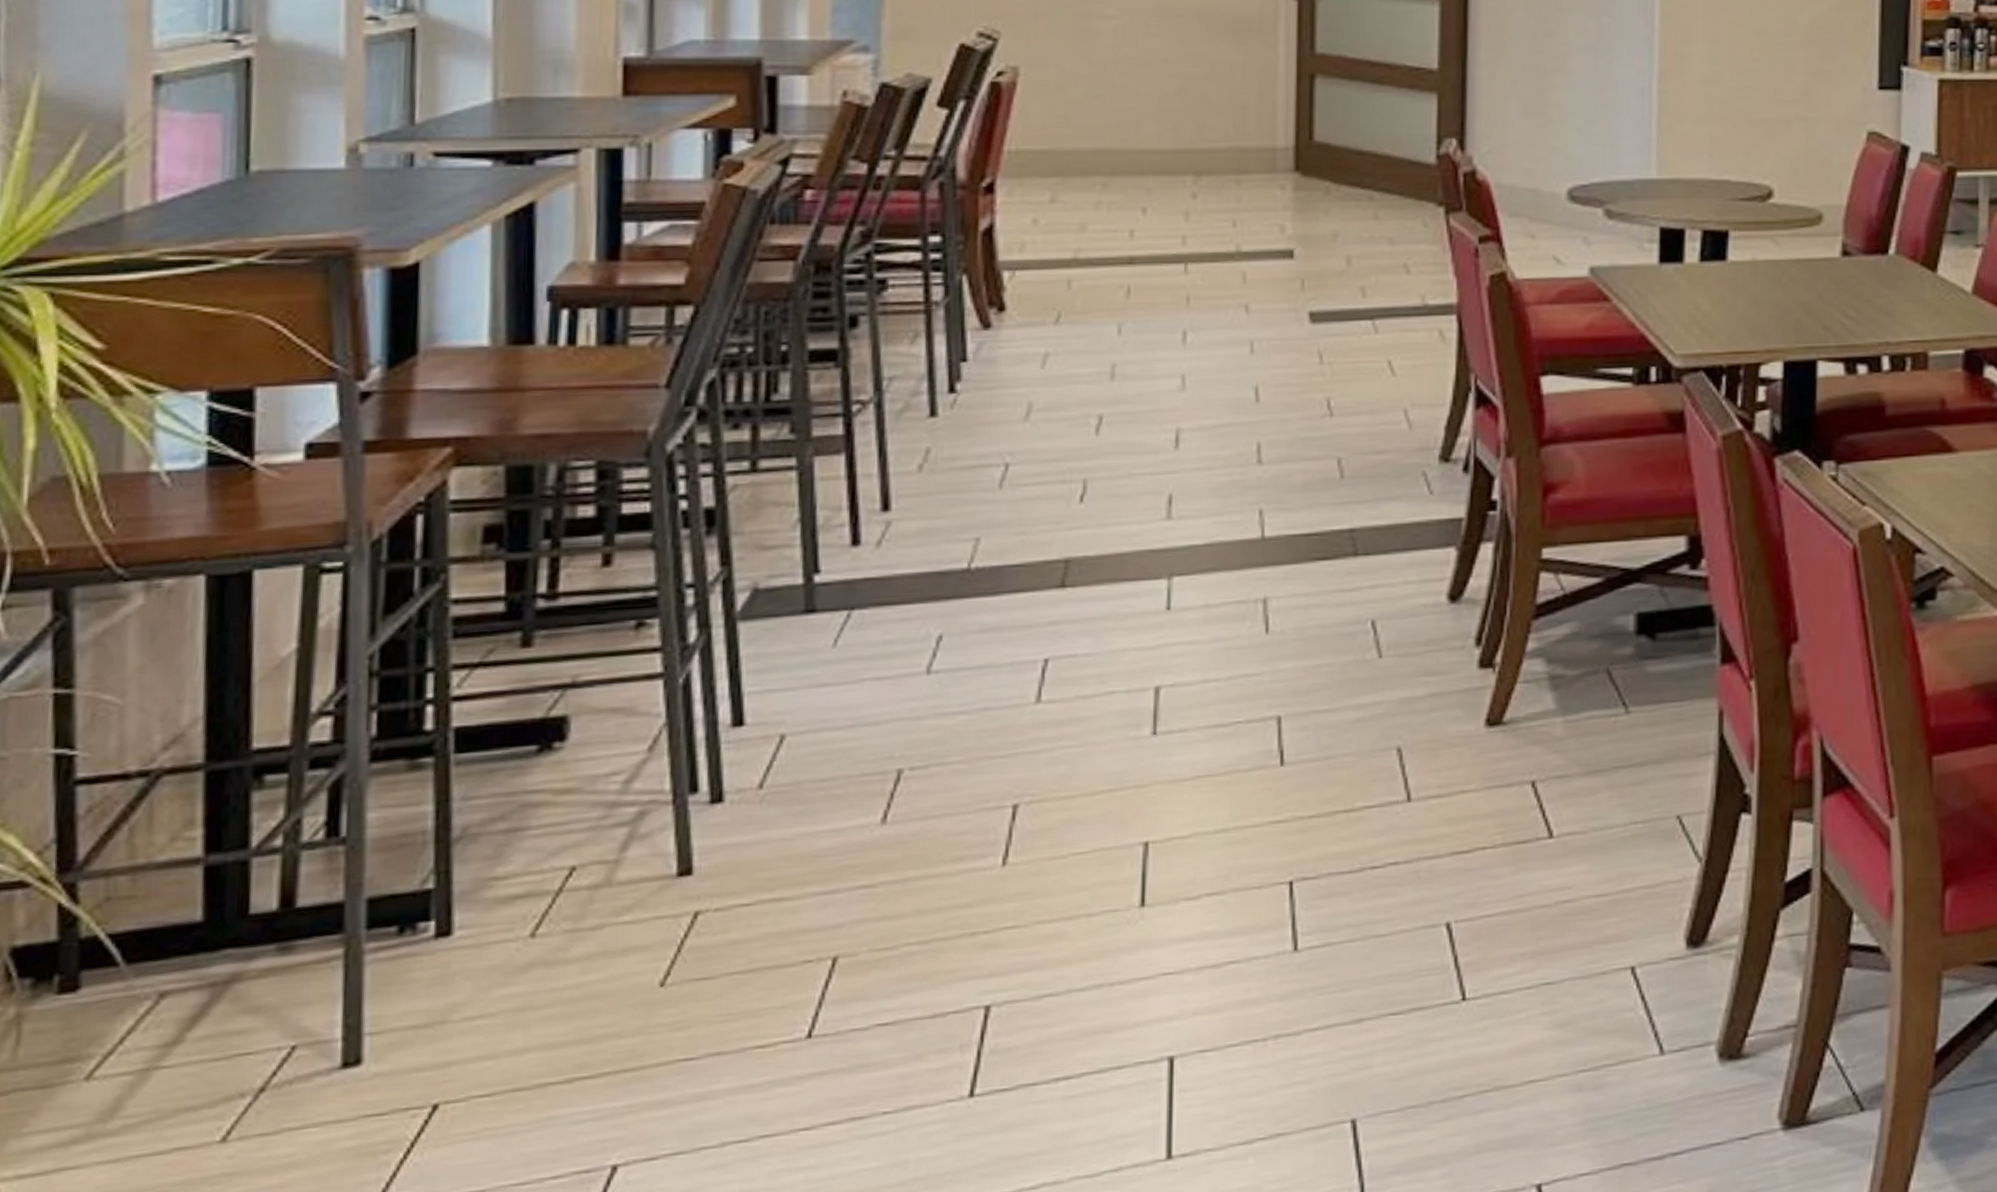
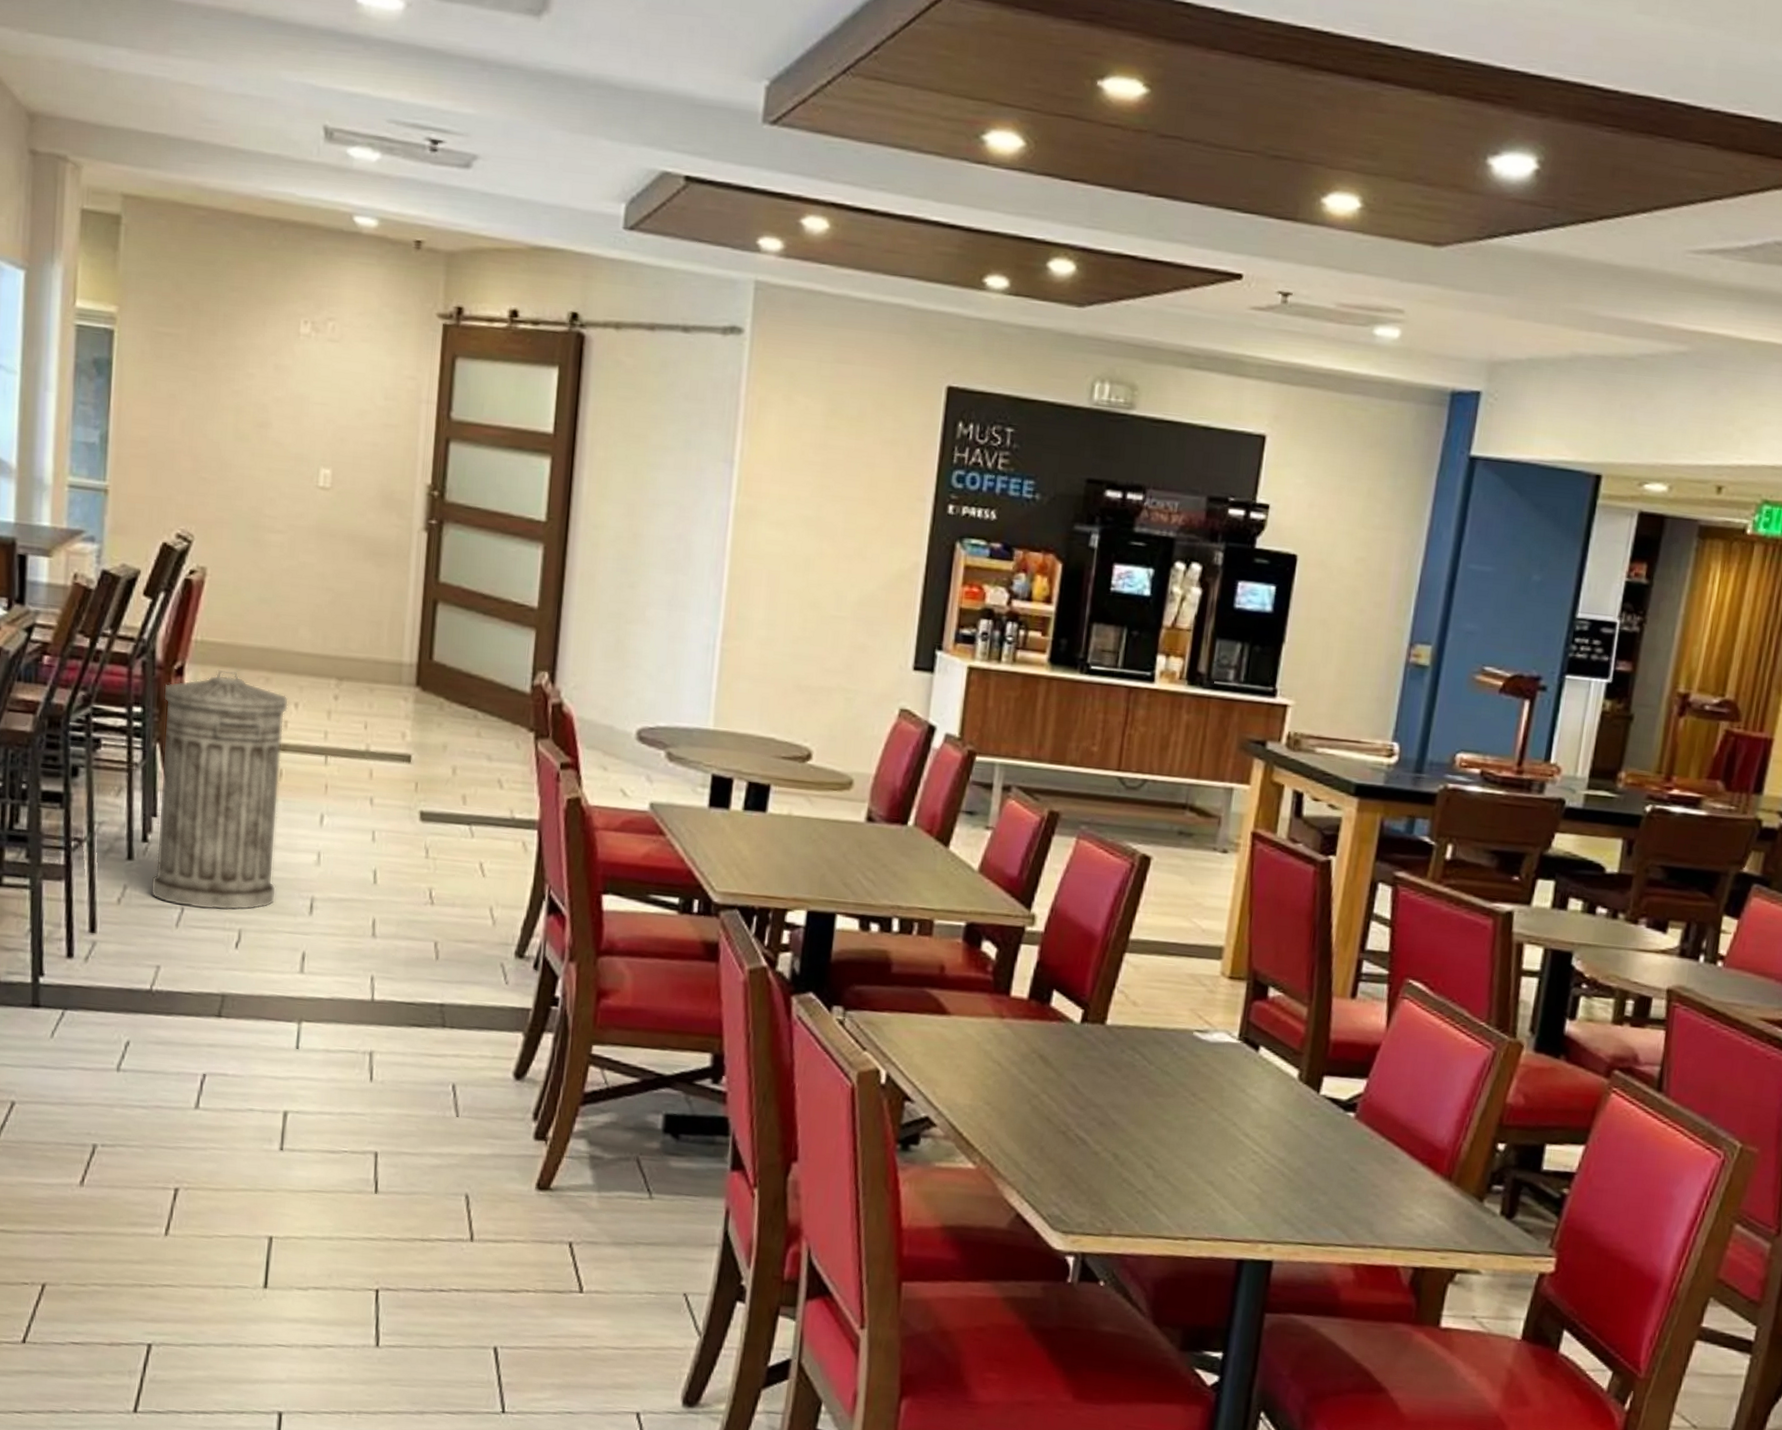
trash can: none [963,181,1133,463] -> present [151,670,288,911]

